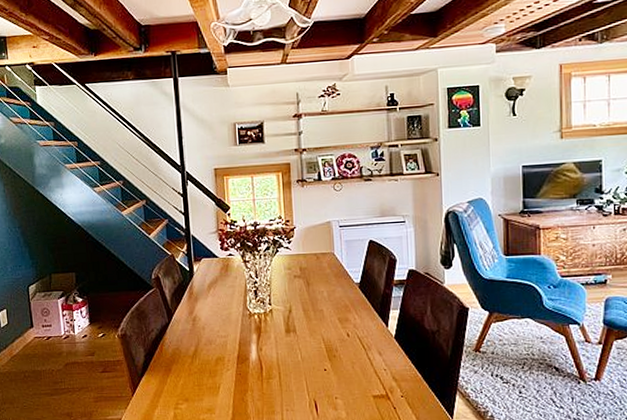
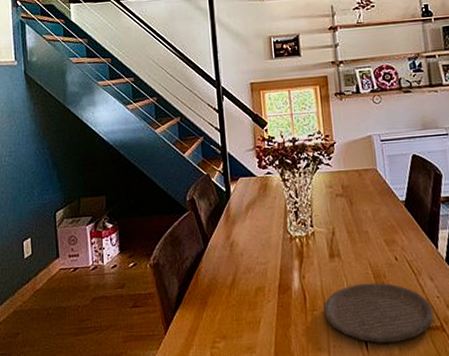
plate: none [279,356,380,408] -> present [324,282,434,343]

